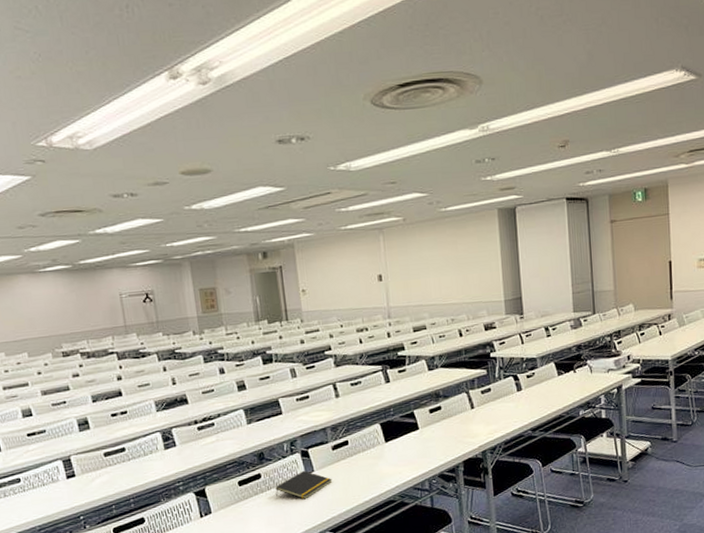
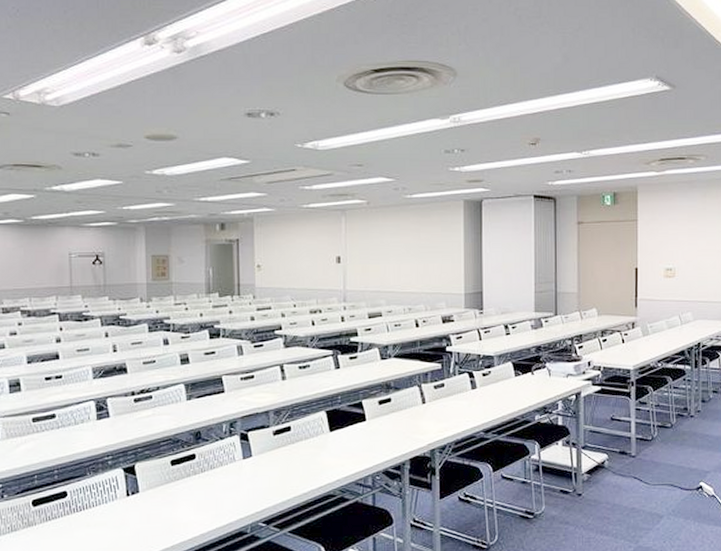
notepad: present [275,470,332,500] -> none [209,454,271,486]

